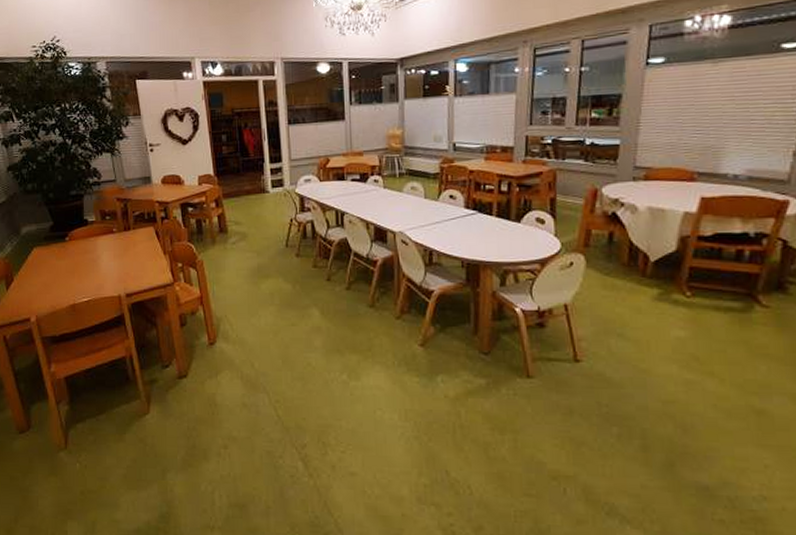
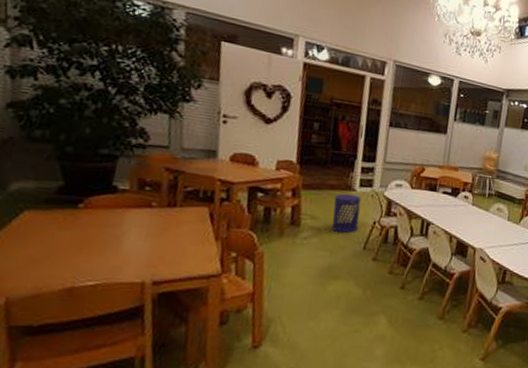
waste bin: none [251,196,278,233] -> present [332,193,361,233]

